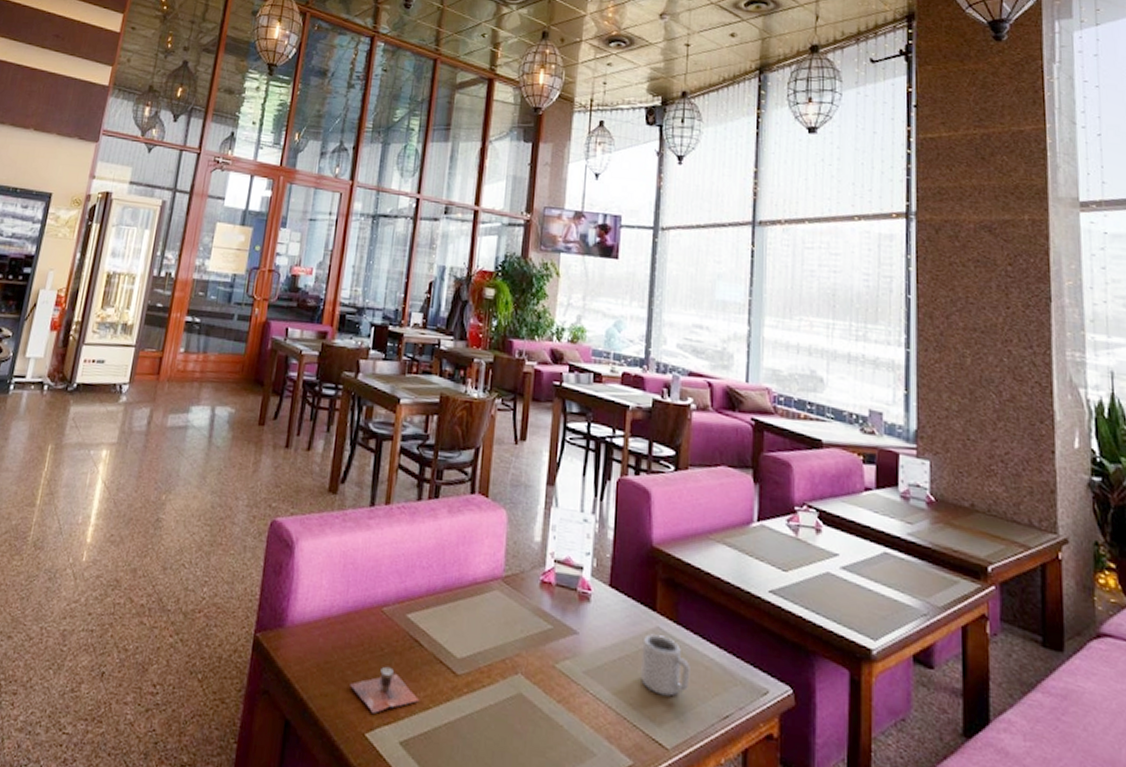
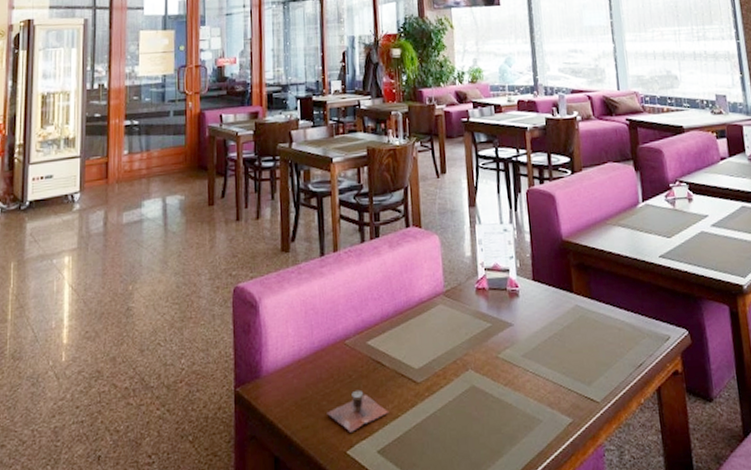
cup: present [641,634,690,697] -> none [566,311,608,360]

